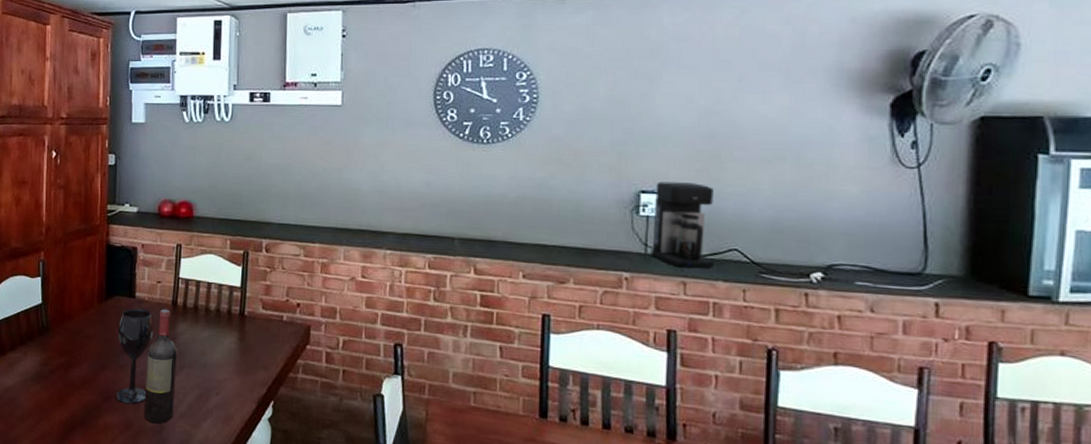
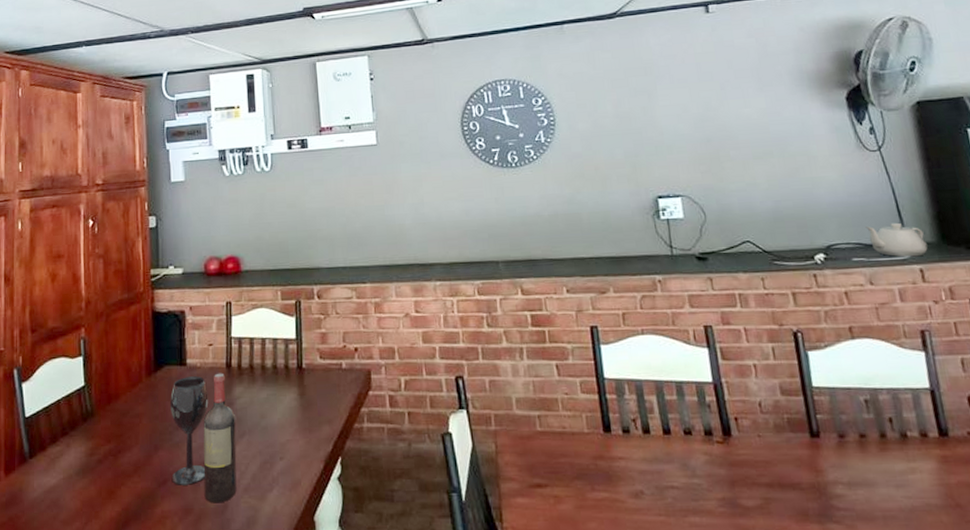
coffee maker: present [651,181,714,268] -> none [670,184,733,264]
teapot: none [879,249,951,290] -> present [865,222,928,258]

